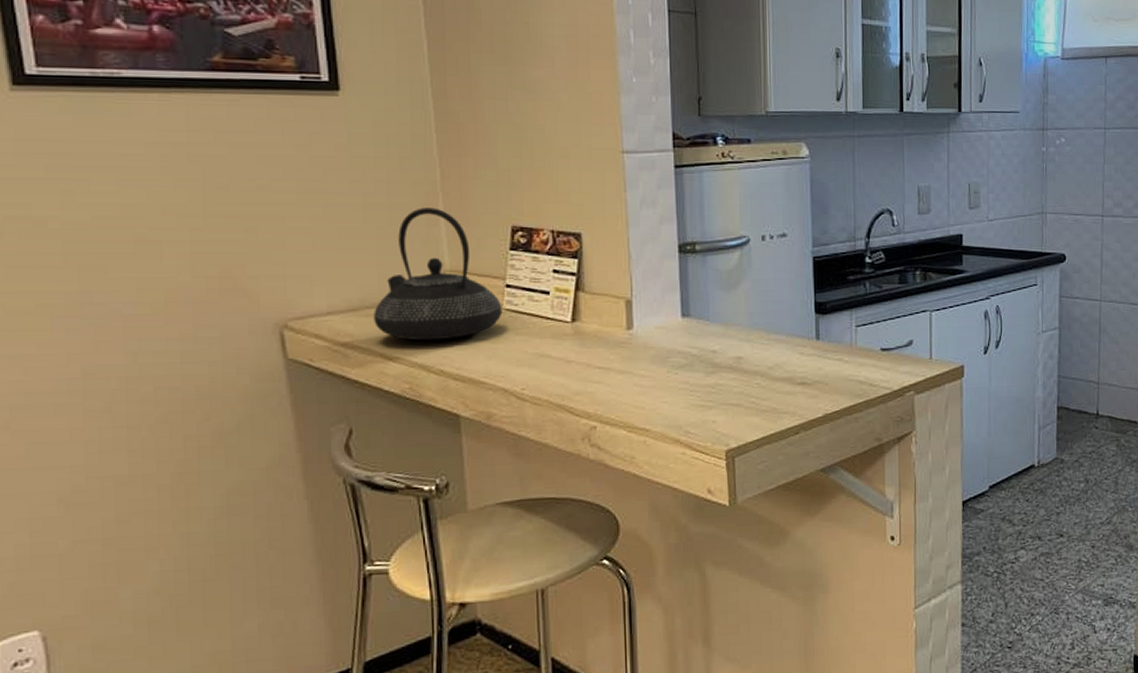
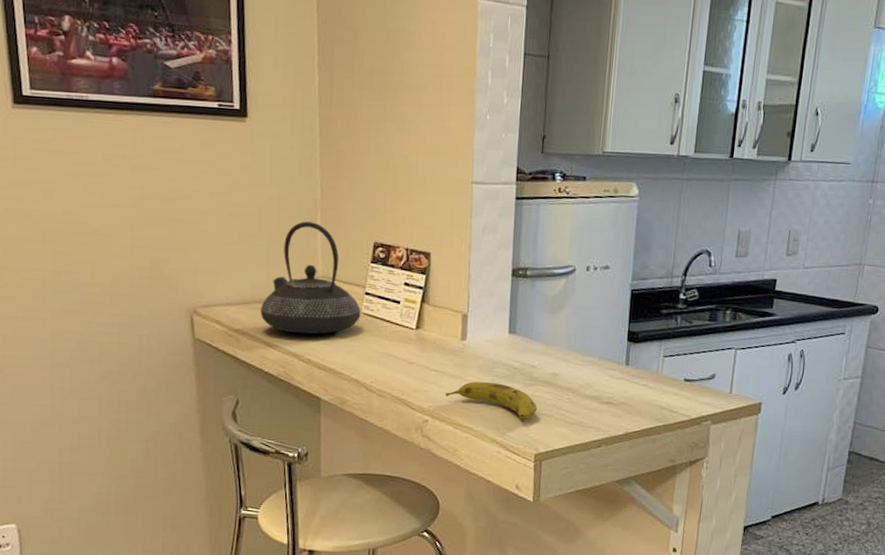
fruit: none [614,374,723,413] -> present [445,381,537,420]

